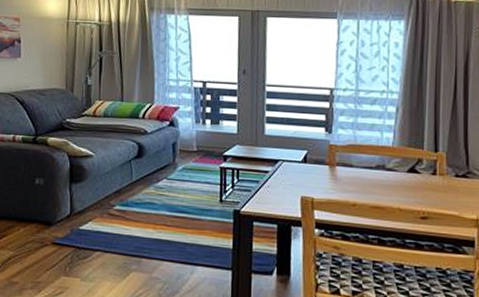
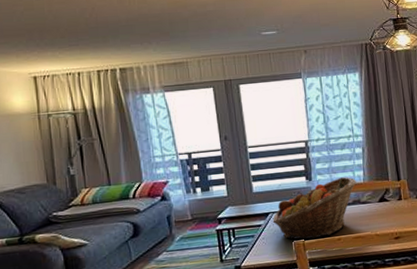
fruit basket: none [281,136,384,199] -> present [272,177,356,240]

